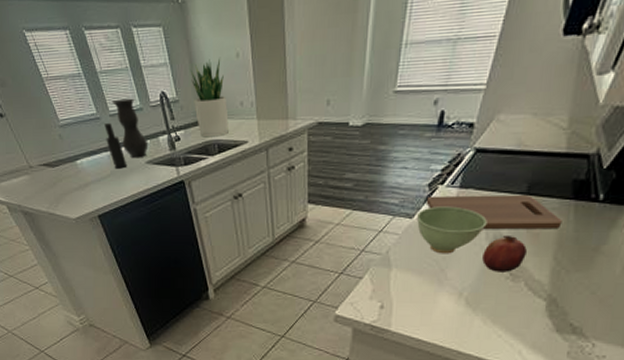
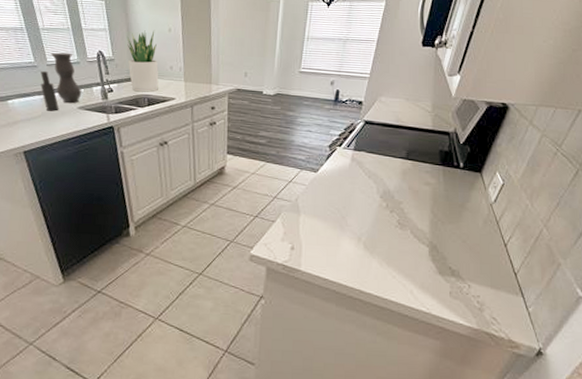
bowl: present [416,206,487,254] -> none [320,164,377,204]
cutting board: present [426,194,562,229] -> none [327,155,435,187]
fruit: present [482,234,527,272] -> none [376,190,410,222]

